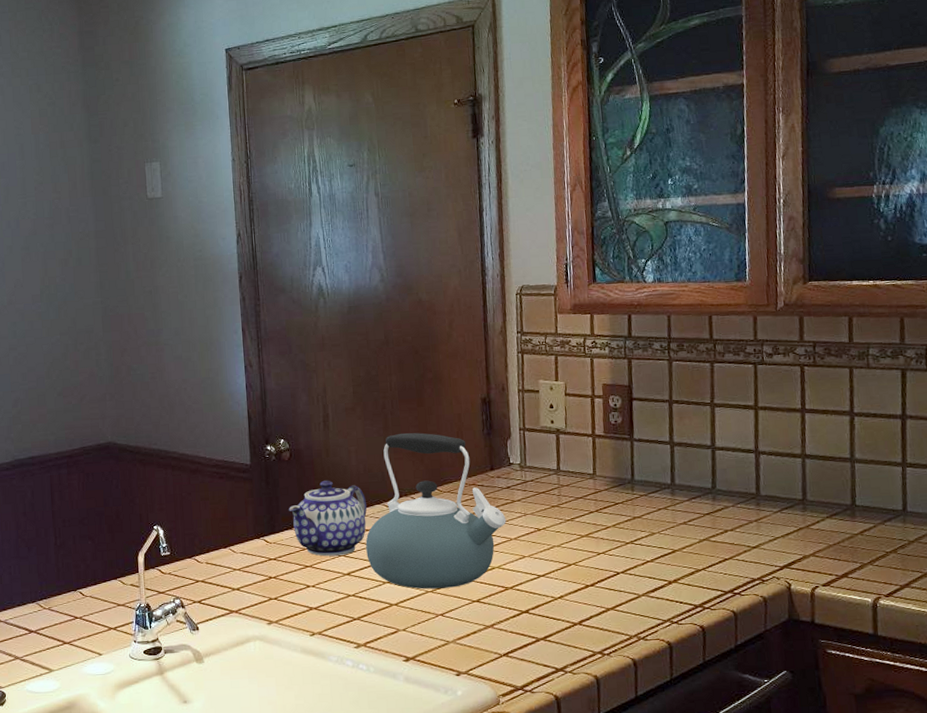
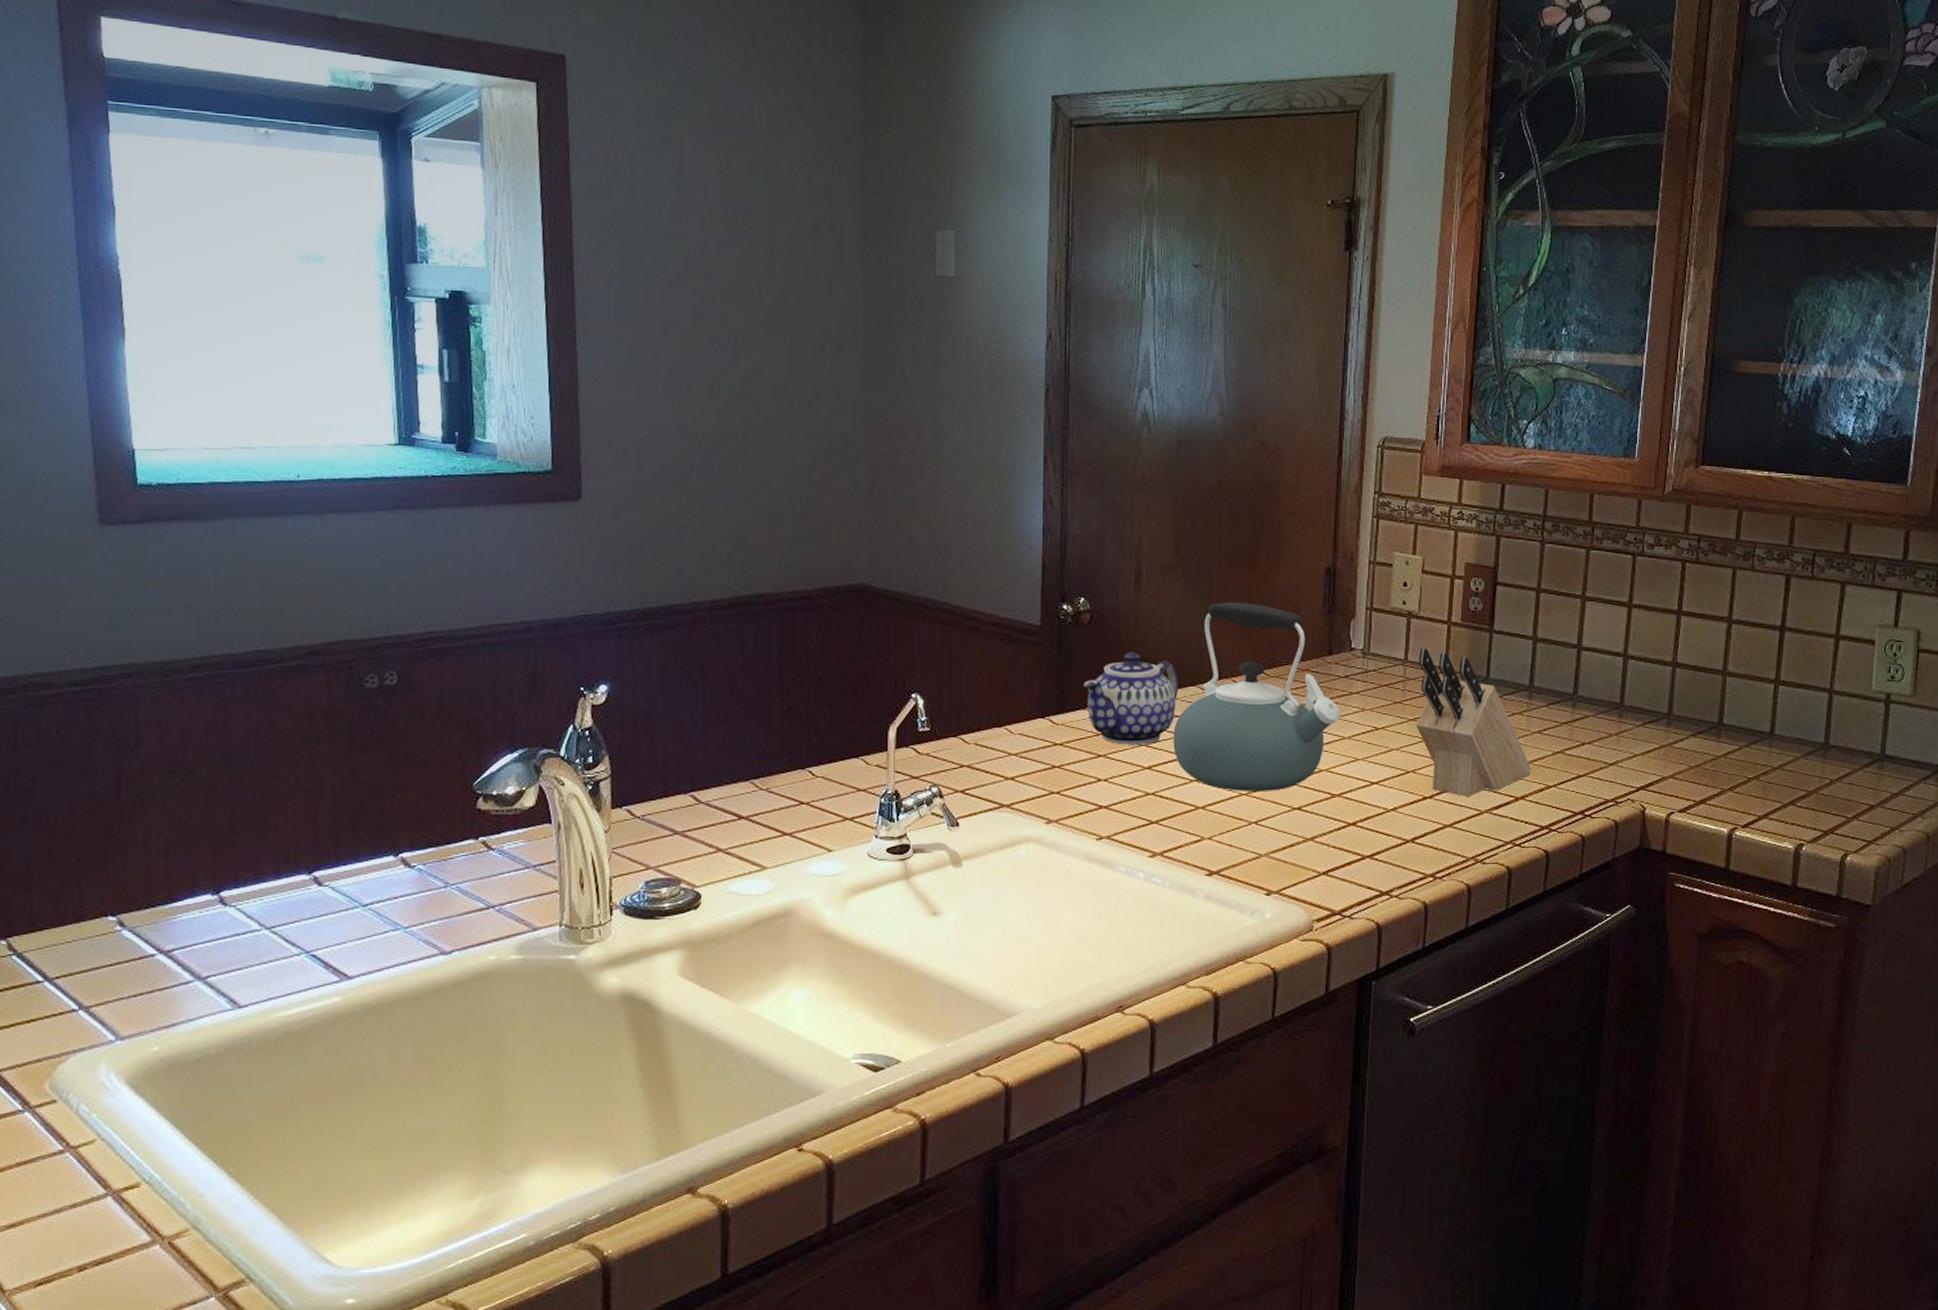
knife block: none [569,458,682,584] -> present [1415,647,1532,798]

